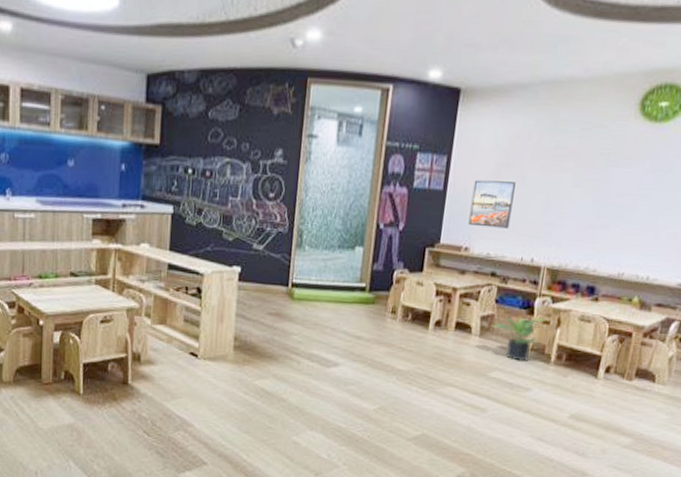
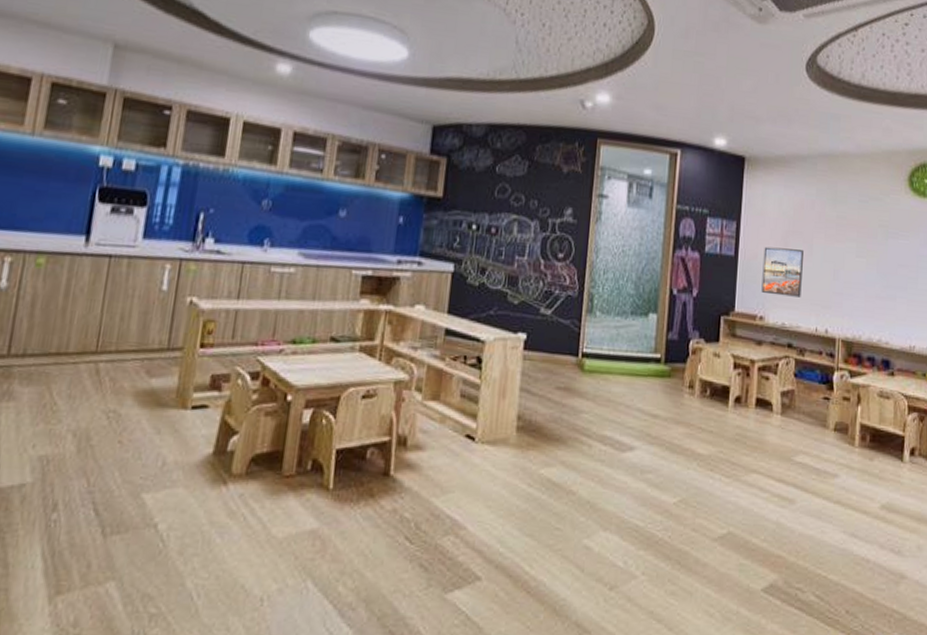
potted plant: present [491,316,547,362] -> none [792,392,847,443]

